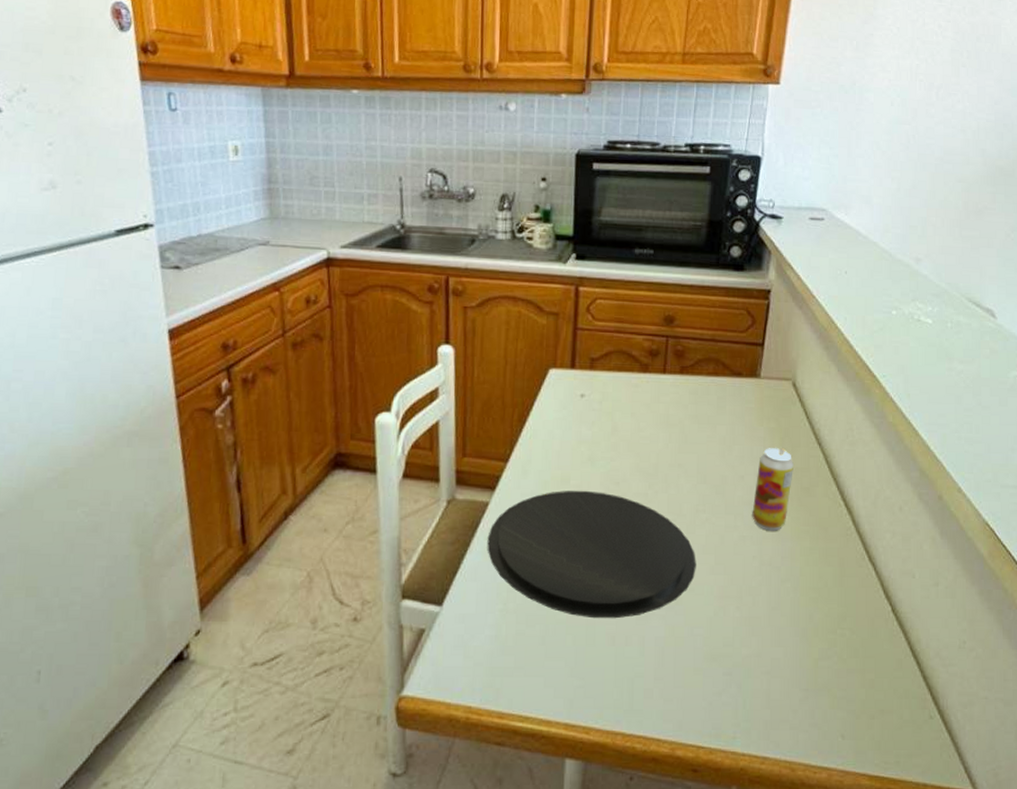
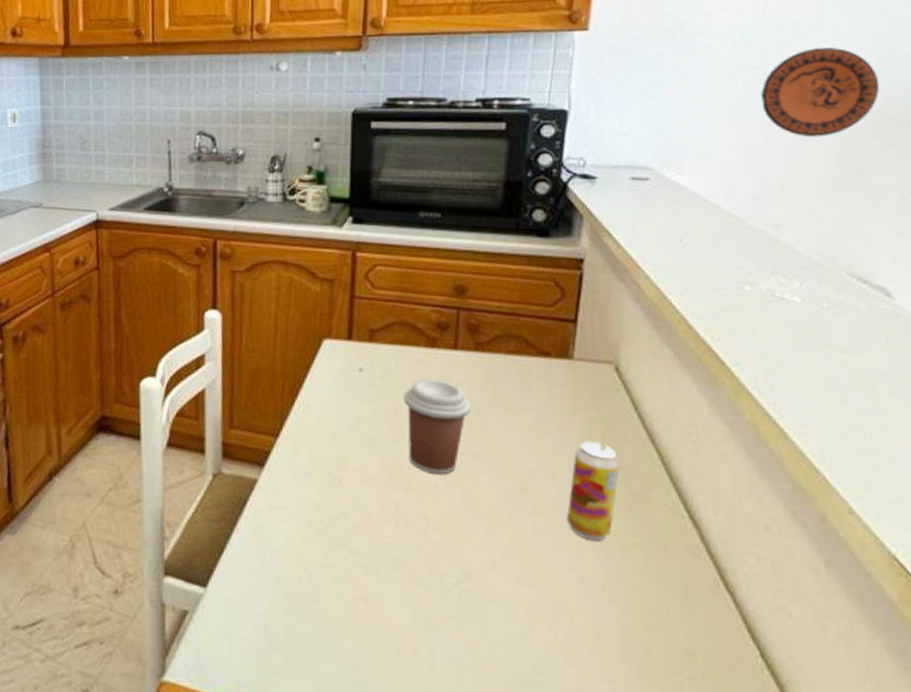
plate: present [487,490,696,619] -> none [255,473,498,625]
coffee cup: none [620,400,677,485] -> present [404,378,472,475]
decorative plate: none [911,107,996,185] -> present [761,46,880,138]

